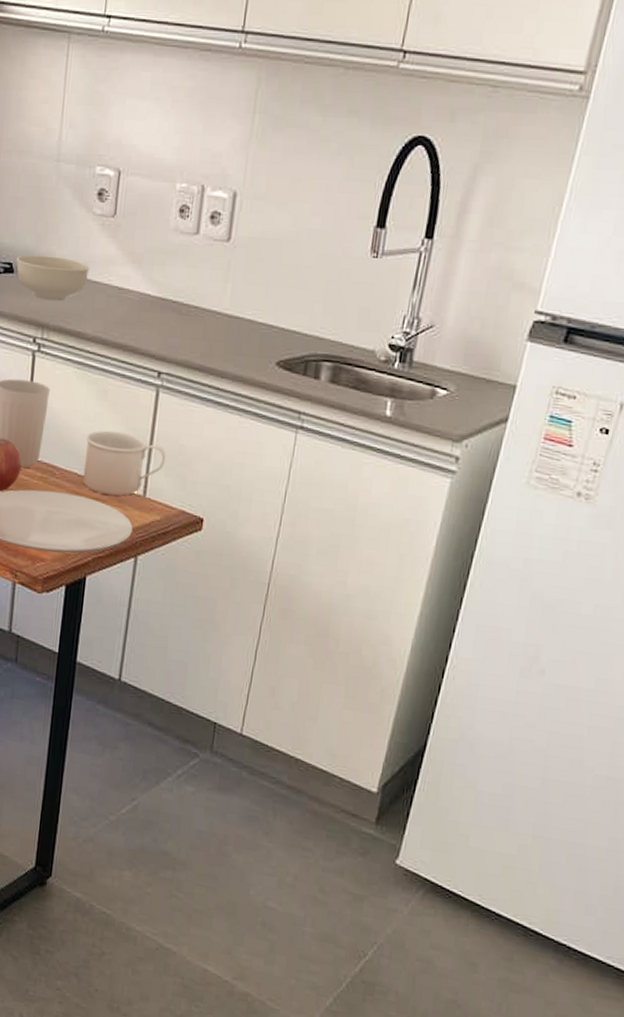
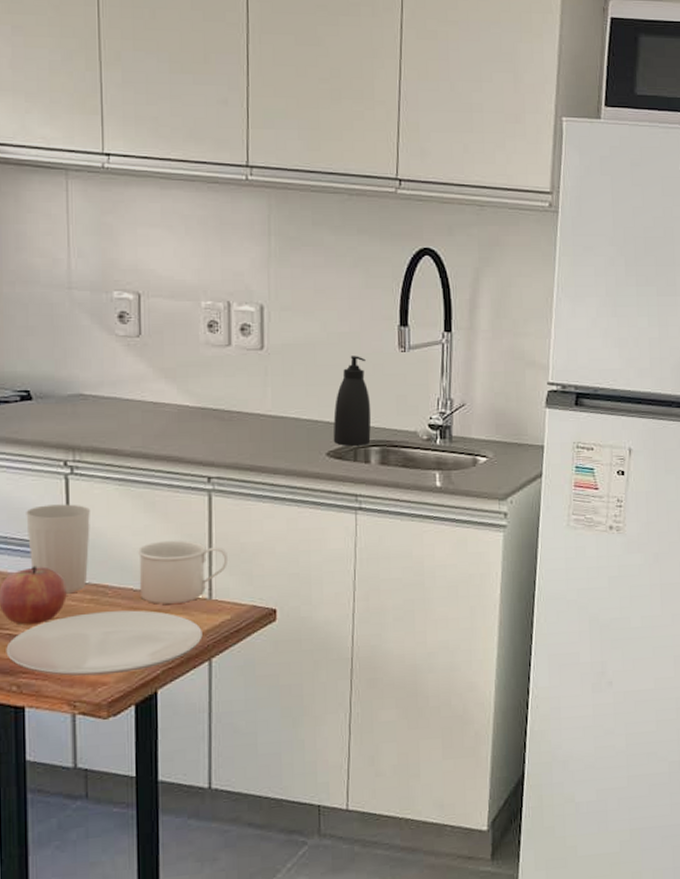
bowl: present [15,254,90,302] -> none [33,379,120,423]
soap dispenser: none [285,257,333,359] -> present [333,356,372,446]

